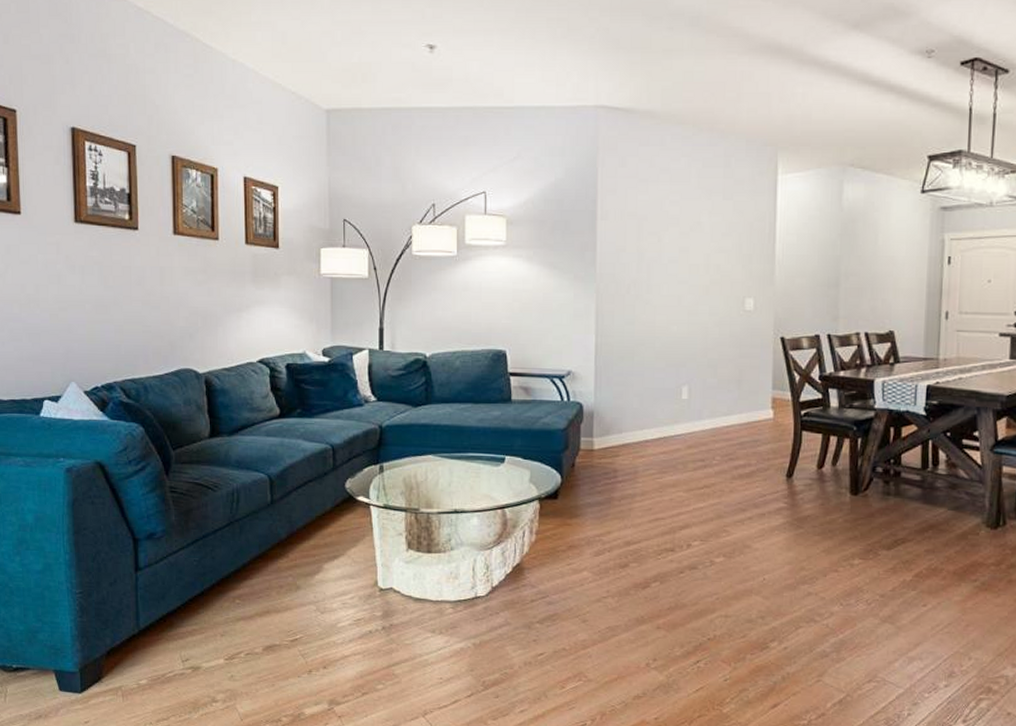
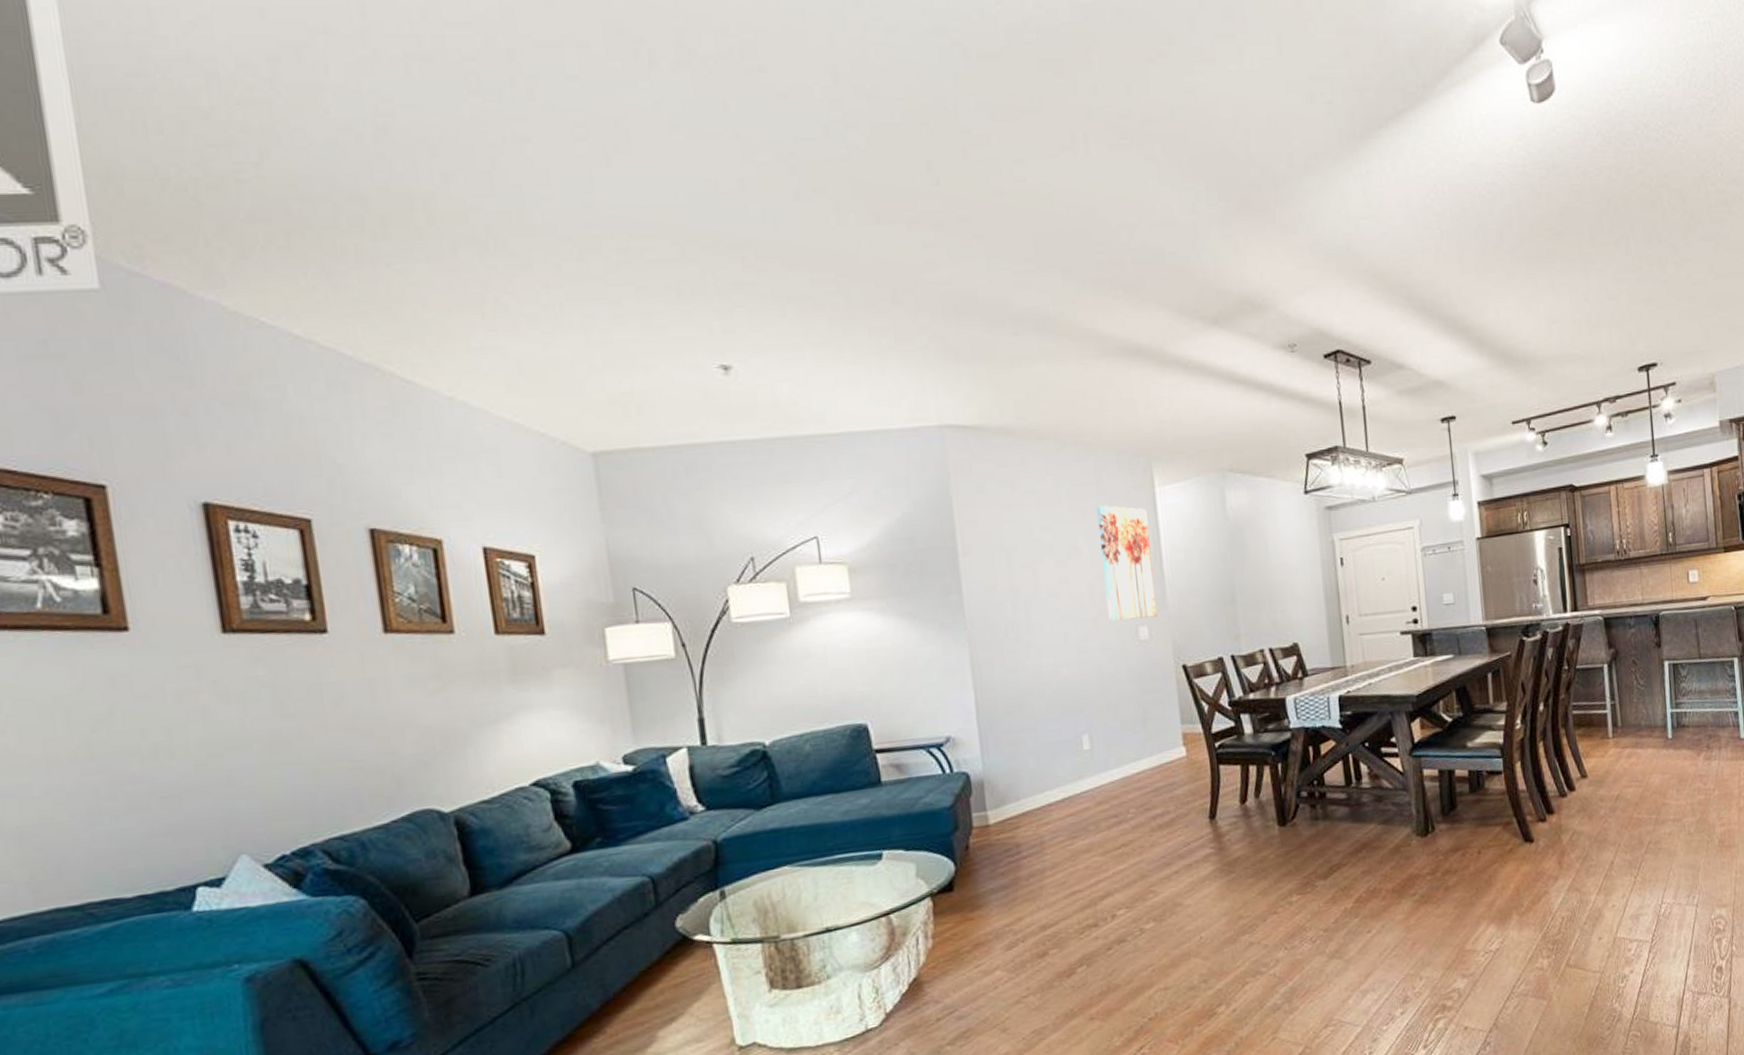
wall art: none [720,187,767,291] -> present [1096,505,1157,622]

